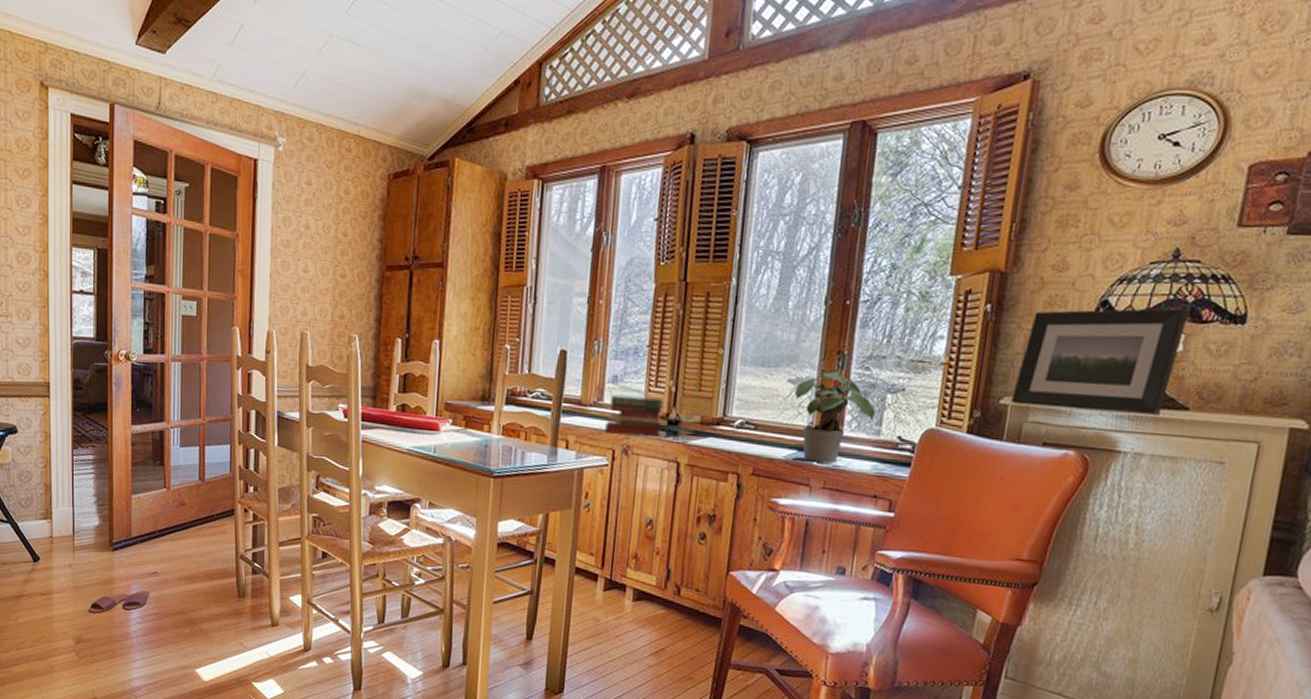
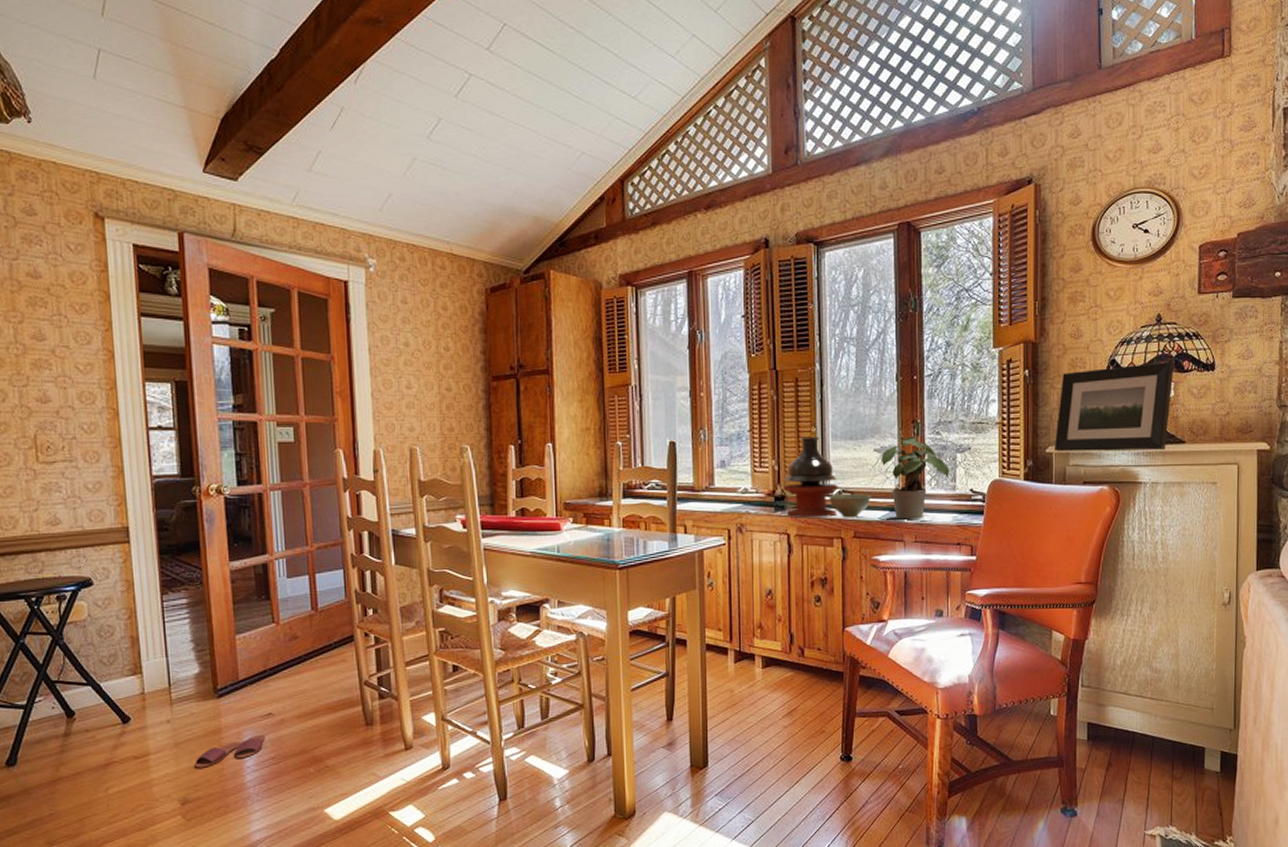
books: present [605,394,664,437] -> none [719,477,769,516]
vase: none [678,358,741,450] -> present [783,436,838,518]
bowl: none [728,425,778,454] -> present [829,494,871,518]

